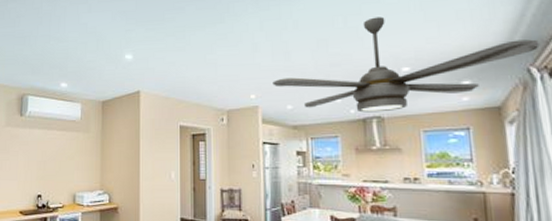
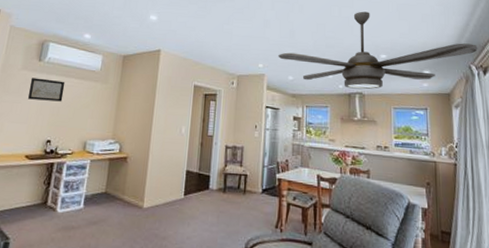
wall art: none [14,133,48,156] -> present [27,78,65,102]

